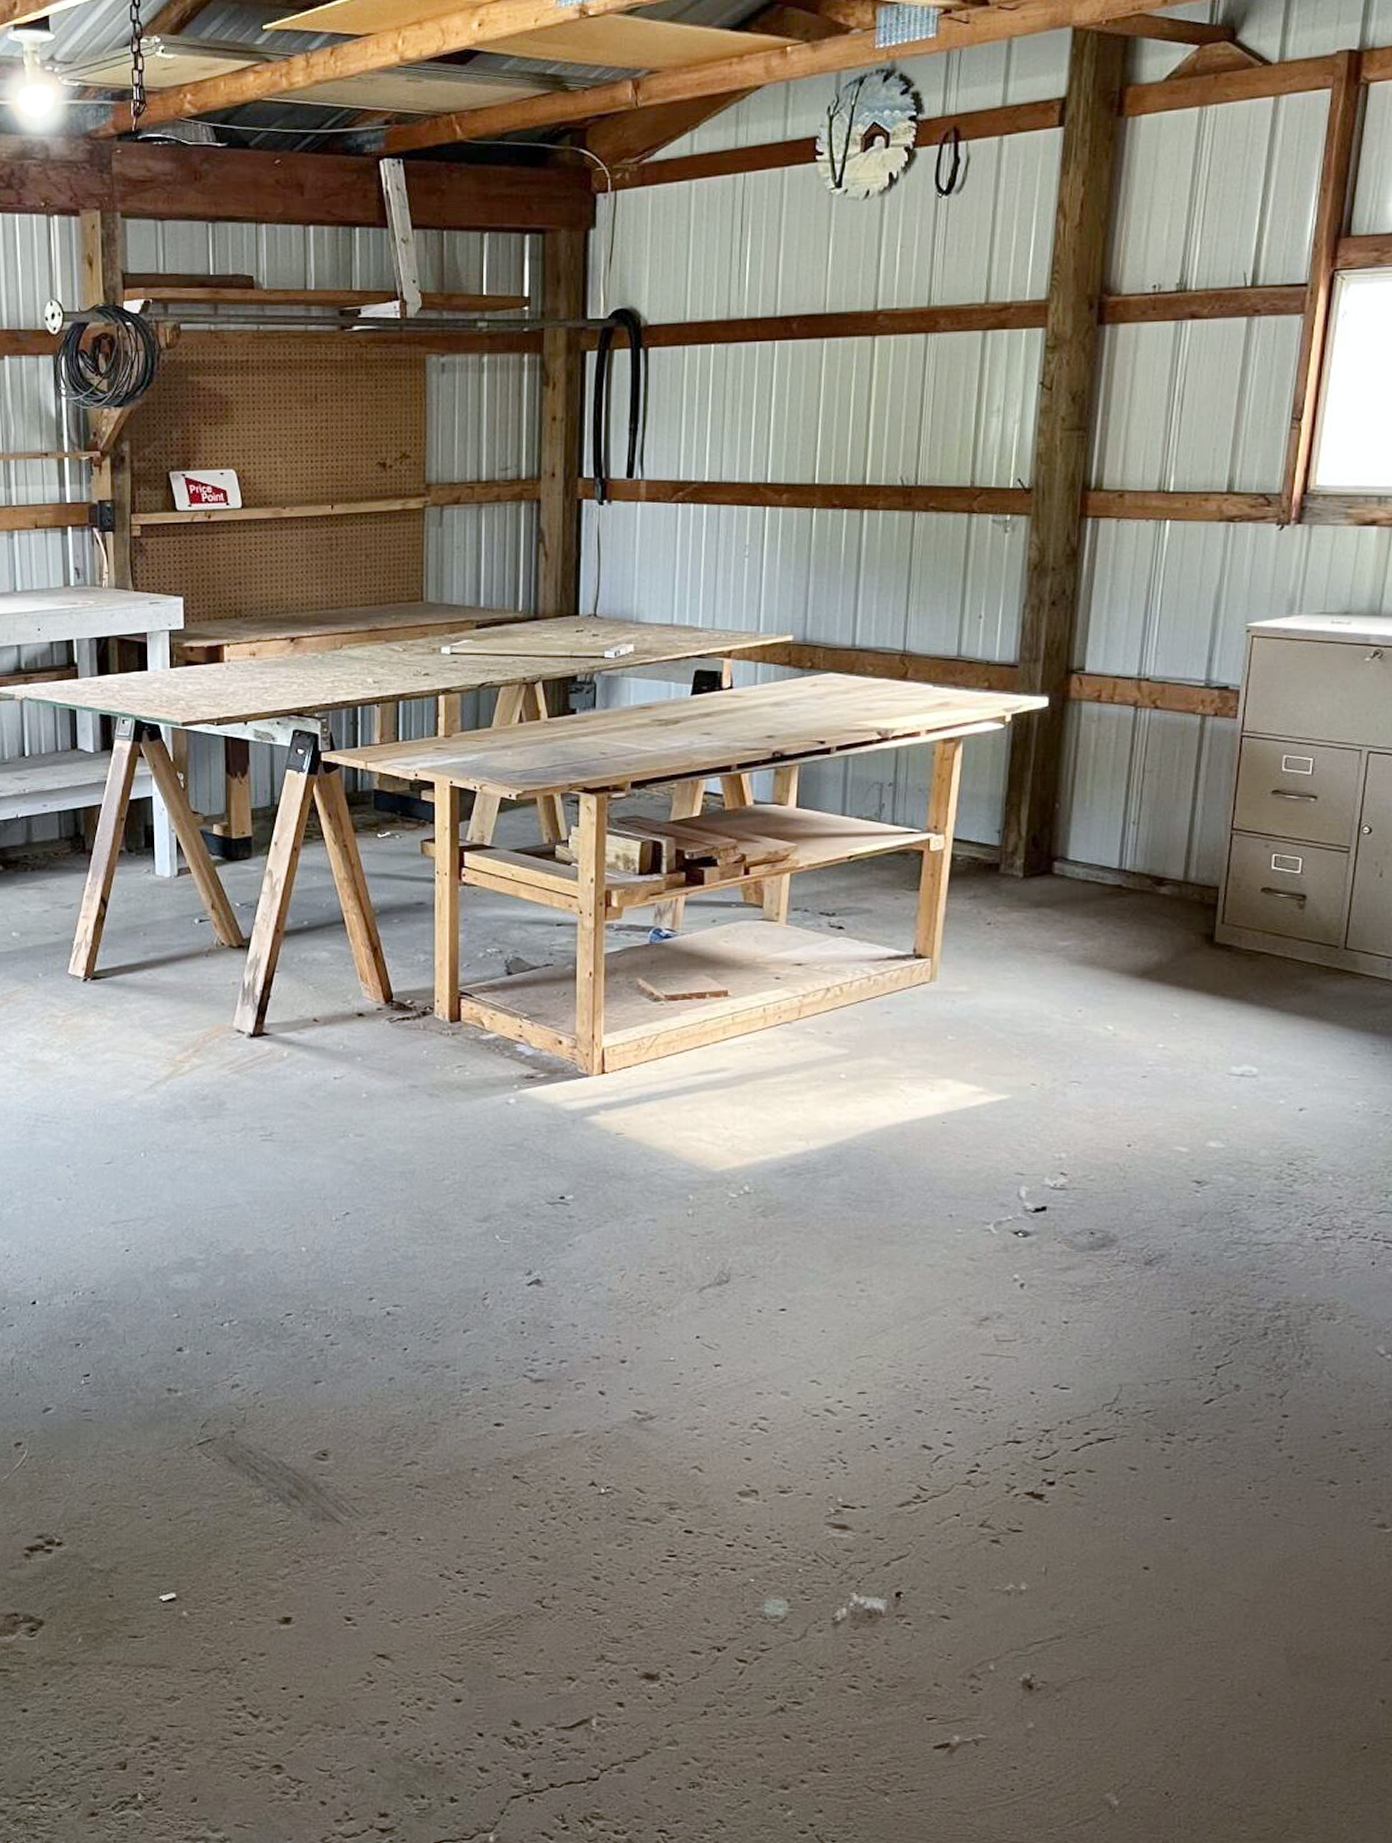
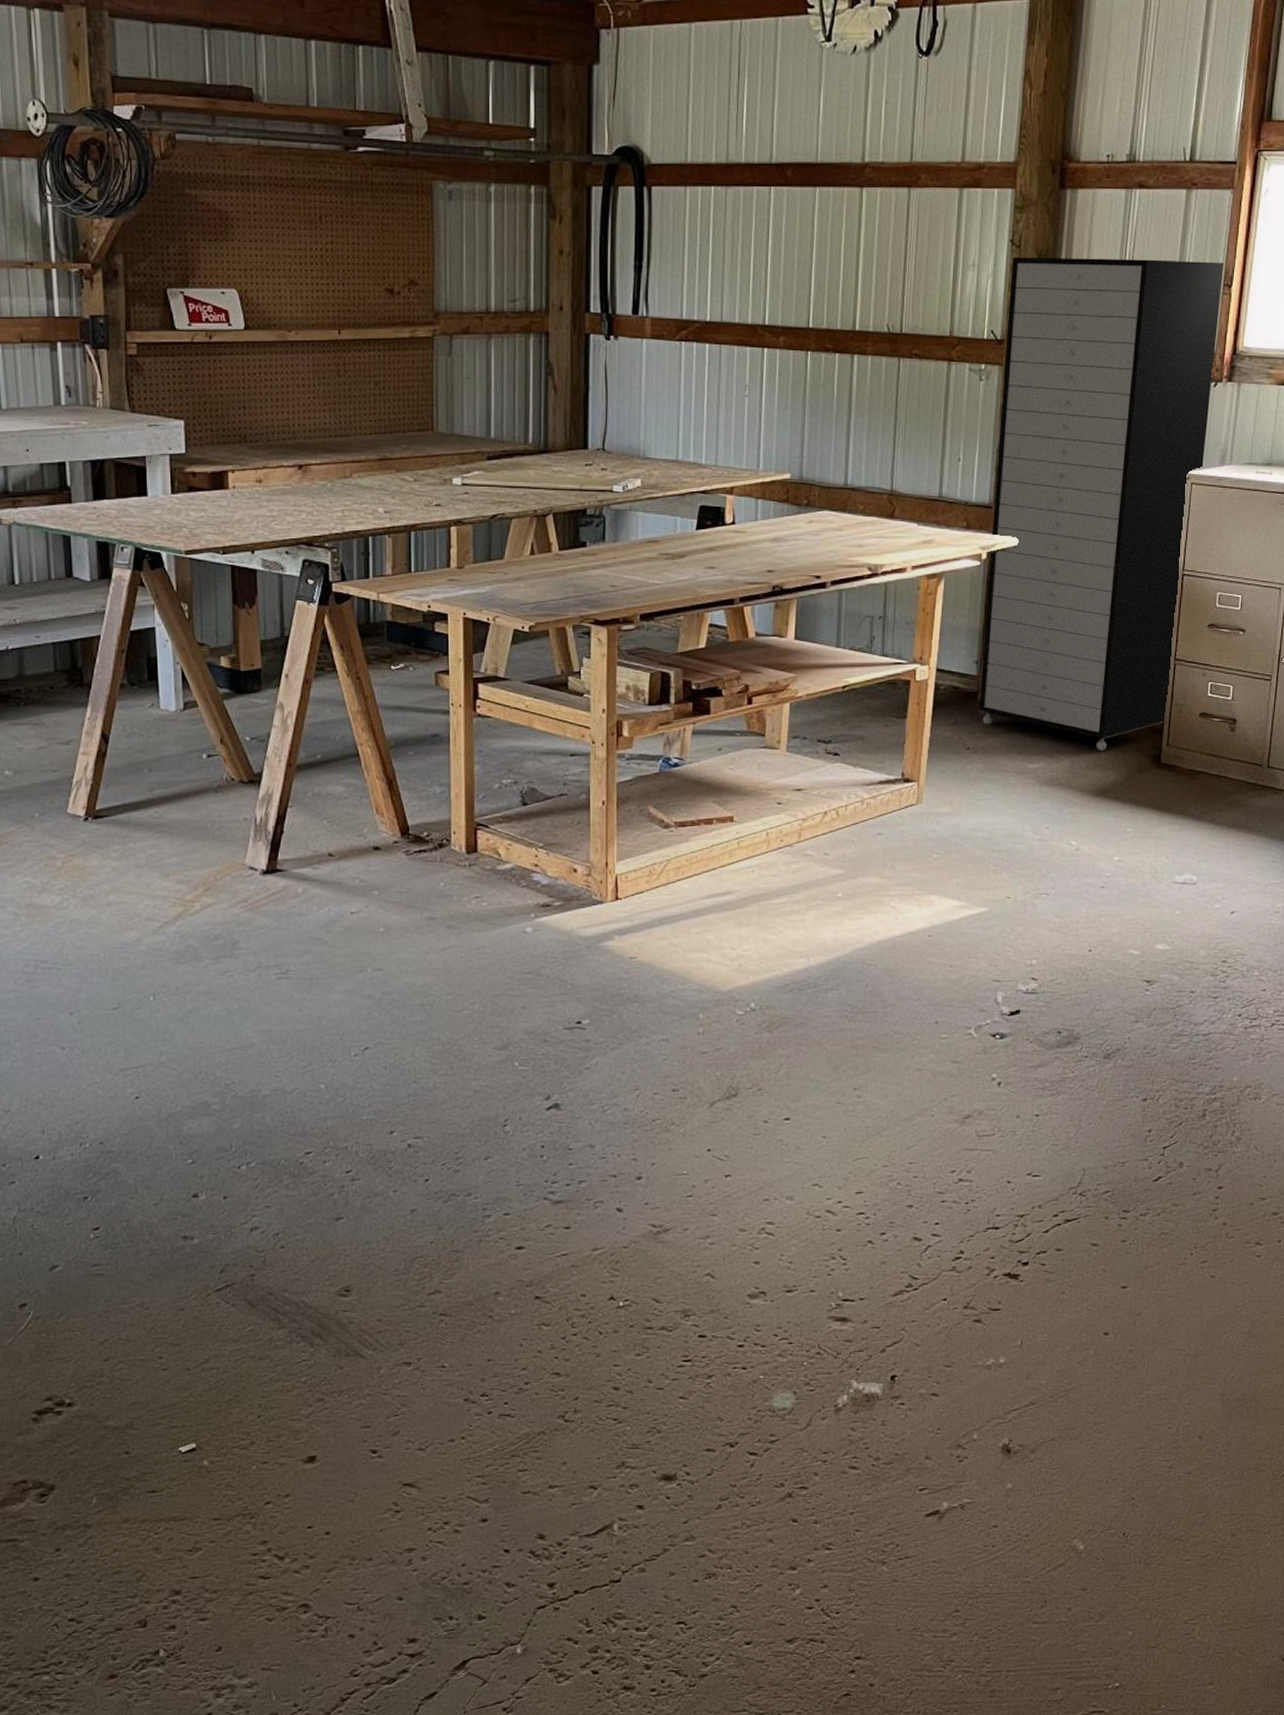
storage cabinet: none [1001,394,1292,928] -> present [979,257,1224,750]

